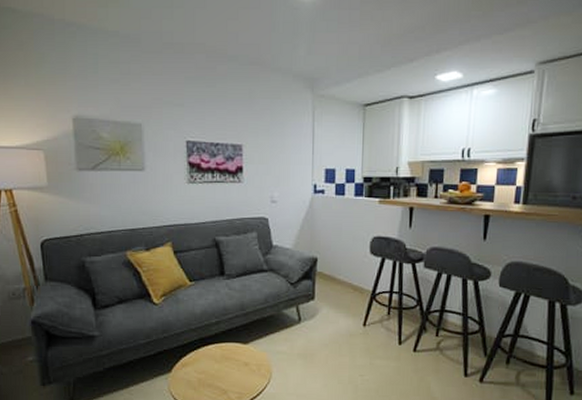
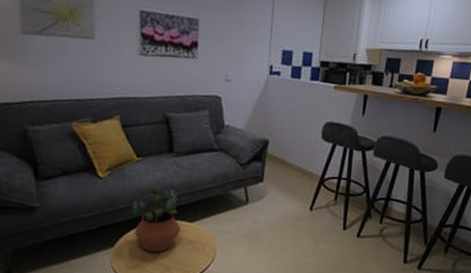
potted plant: none [188,306,235,376] -> present [133,183,181,253]

